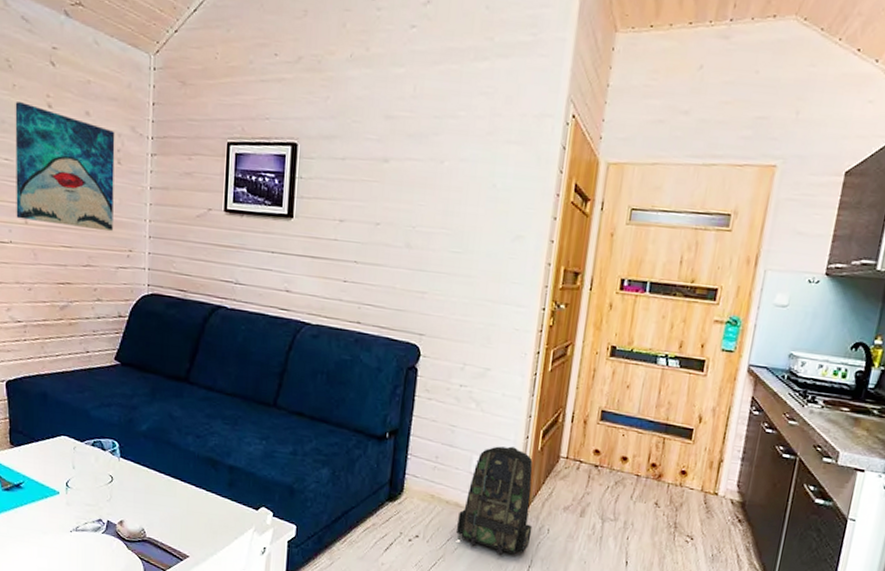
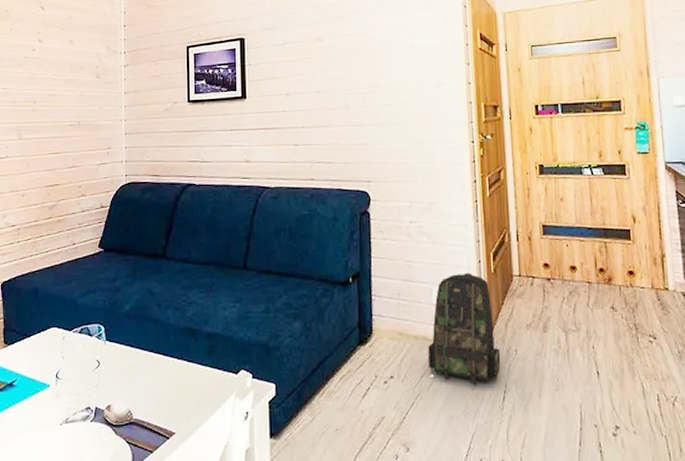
wall art: present [15,102,115,232] -> none [12,41,94,136]

